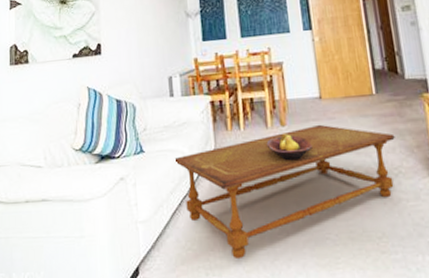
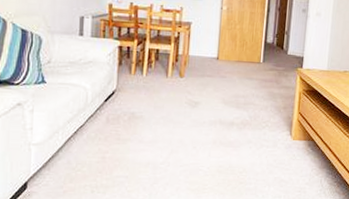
coffee table: present [174,124,395,260] -> none [75,80,269,181]
fruit bowl: present [266,133,312,161] -> none [164,83,203,107]

